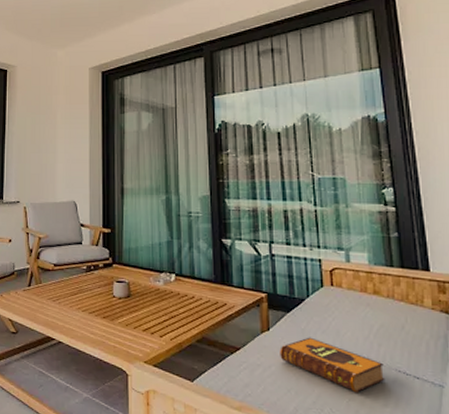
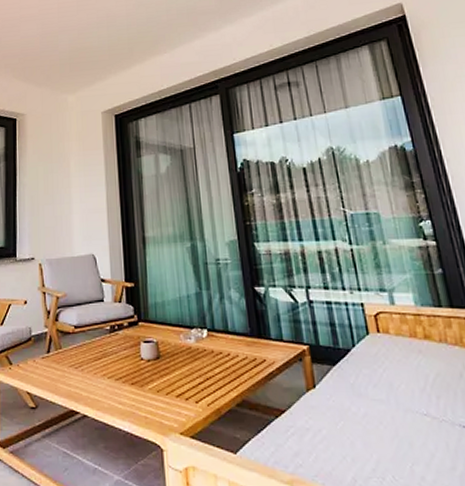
hardback book: present [280,337,385,393] -> none [329,392,450,456]

